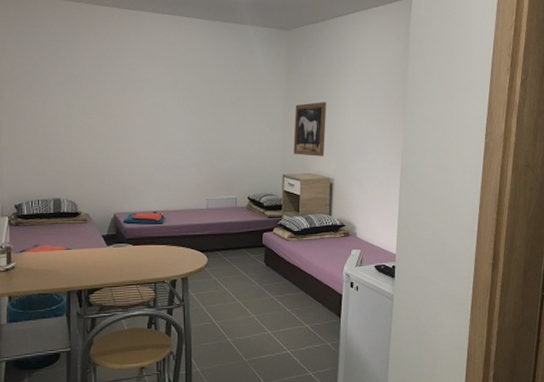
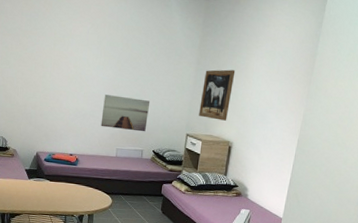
wall art: none [186,141,239,178] -> present [100,94,151,132]

